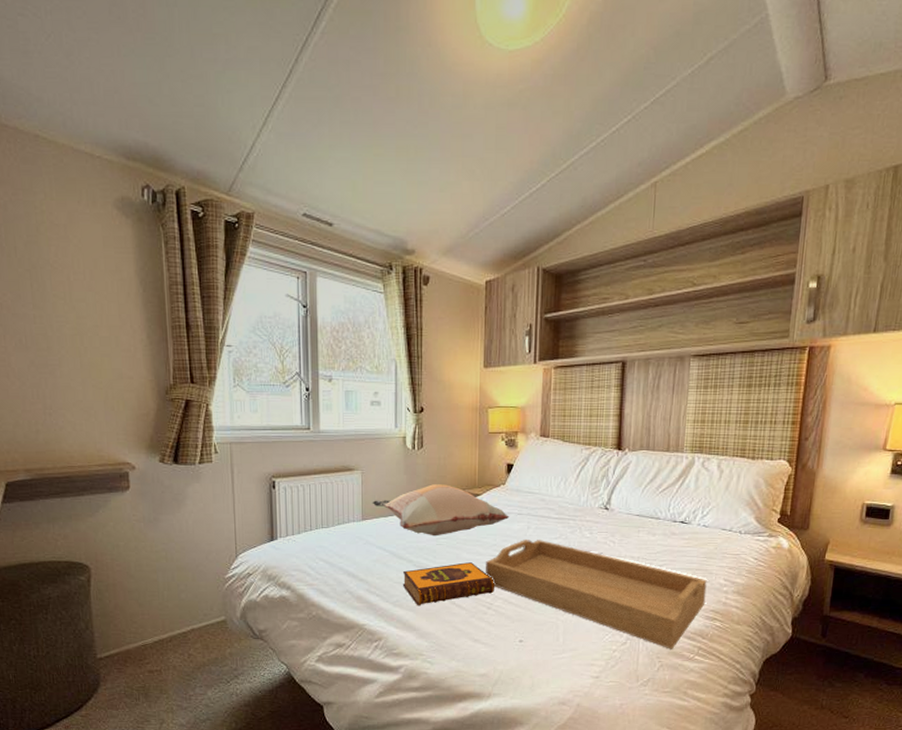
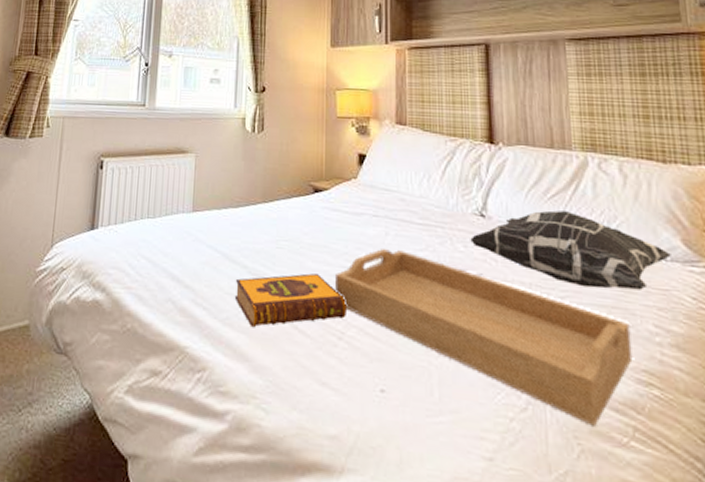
decorative pillow: present [372,484,510,537] -> none [204,173,363,238]
decorative pillow: none [595,501,745,557] -> present [470,210,671,290]

